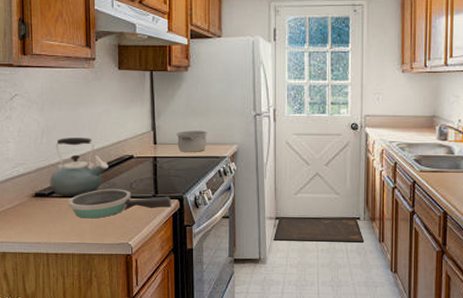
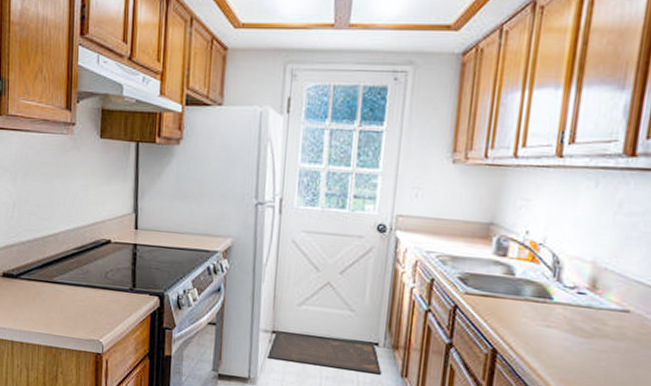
kettle: present [49,138,109,196] -> none [18,213,83,281]
frying pan: present [68,189,171,219] -> none [37,276,150,309]
cooking pot: present [176,130,207,153] -> none [161,216,197,244]

